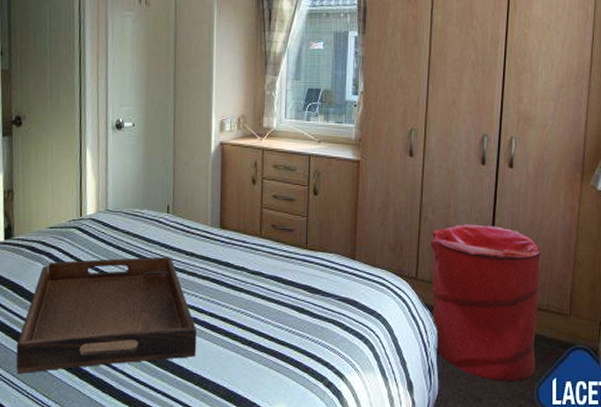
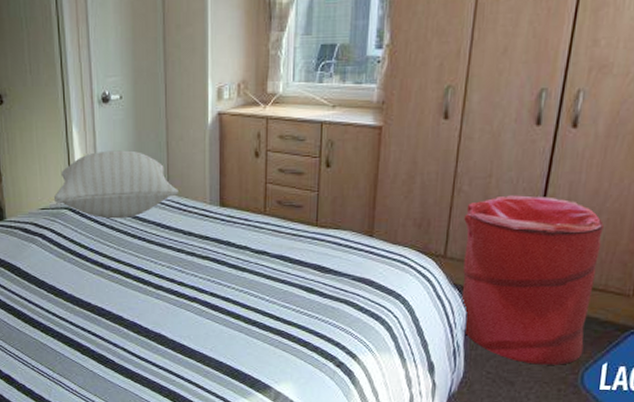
serving tray: present [16,256,197,373] -> none [18,236,198,348]
pillow: none [63,173,183,239] -> present [53,150,178,219]

